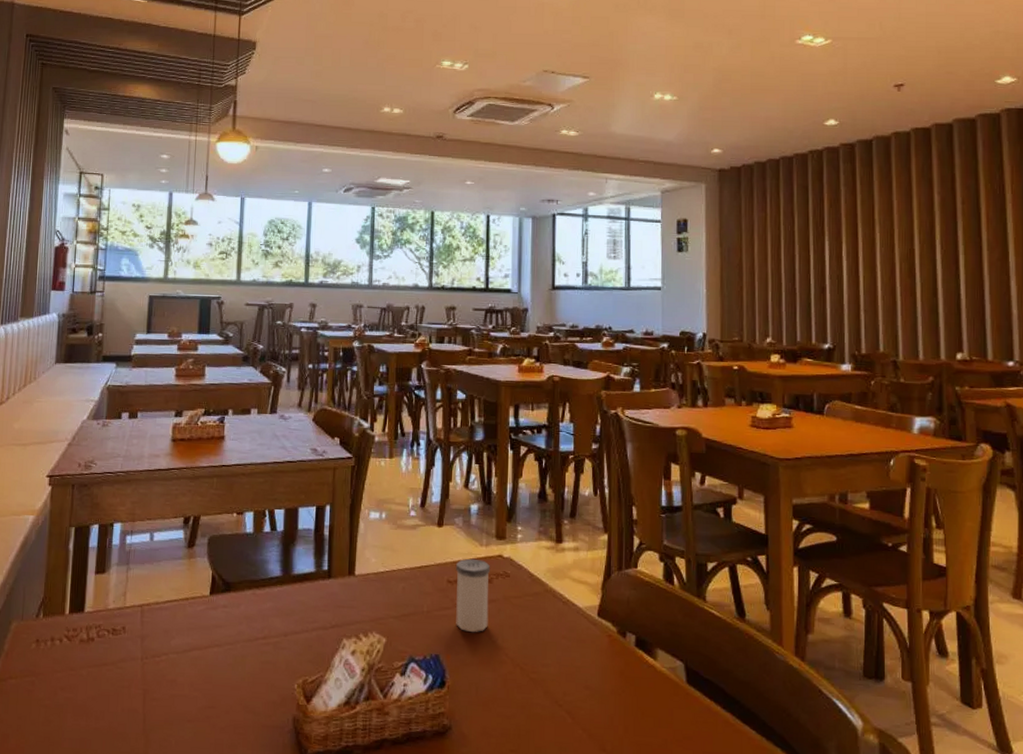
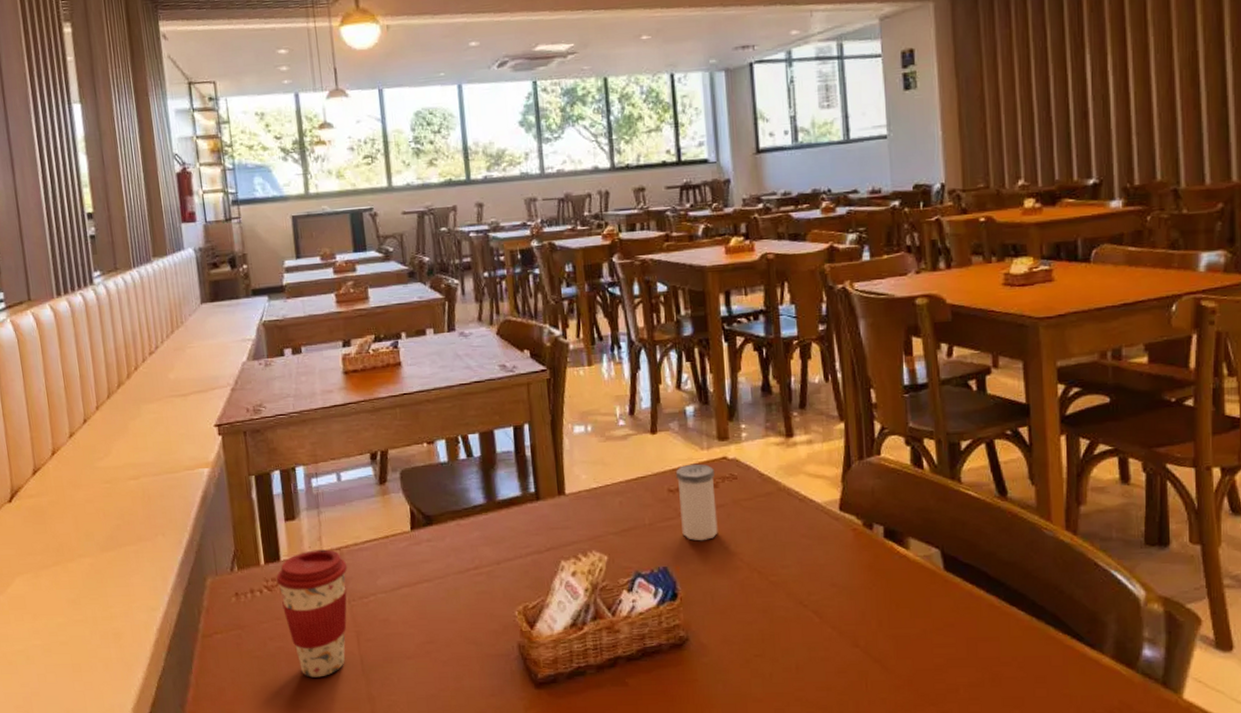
coffee cup: none [77,604,146,733] -> present [276,549,348,678]

